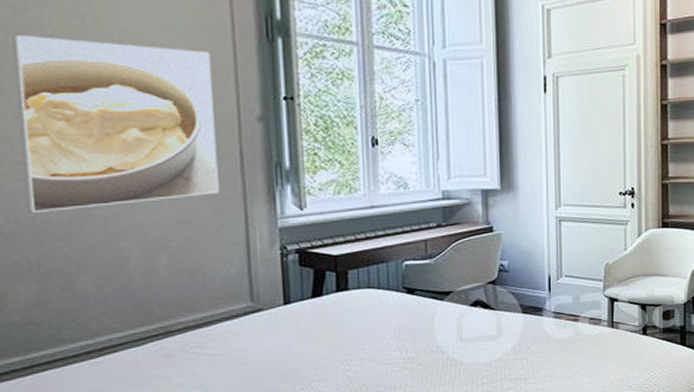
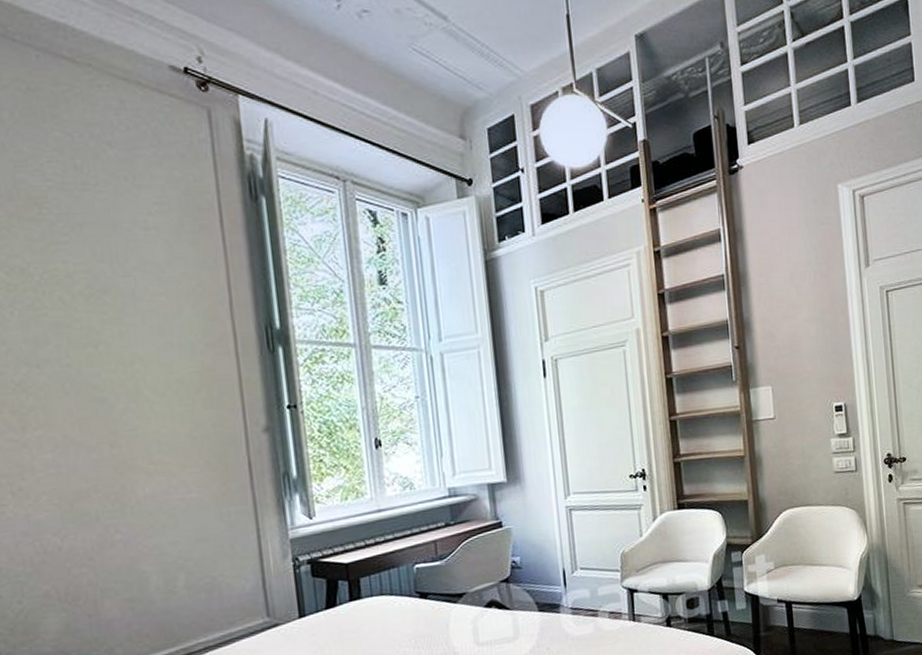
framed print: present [13,35,220,212] -> none [35,367,231,541]

